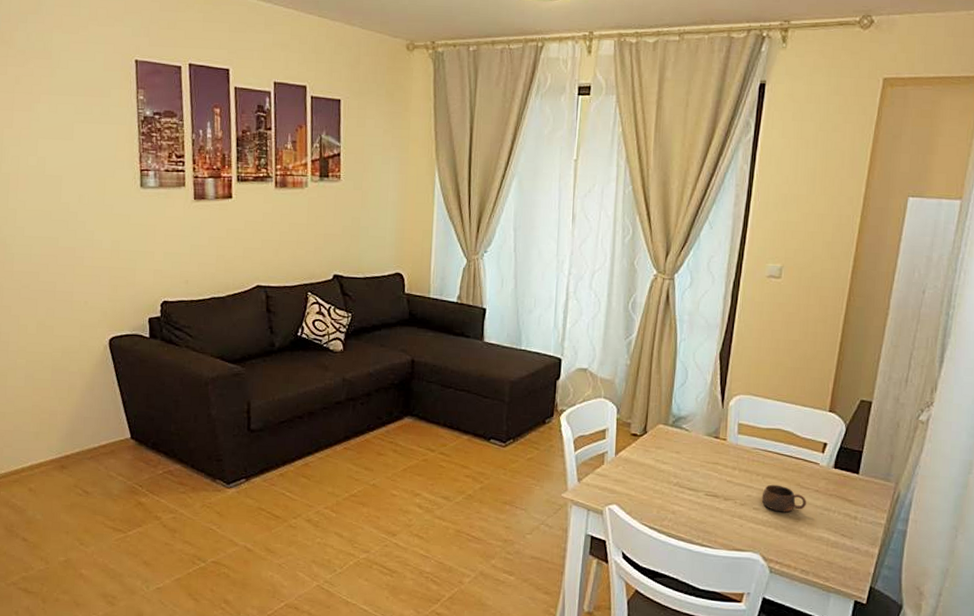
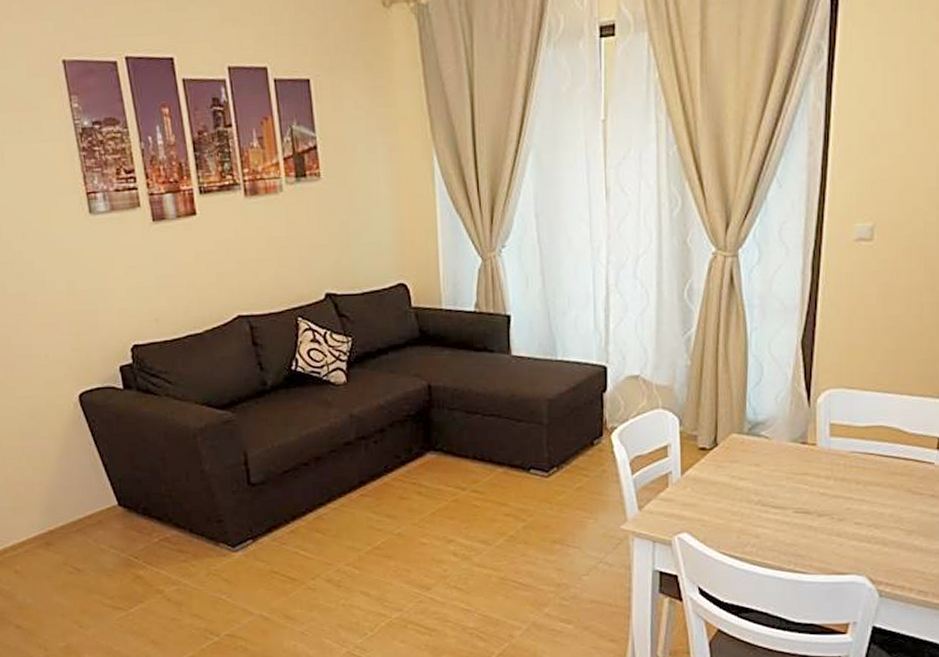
cup: present [761,484,806,513] -> none [864,493,920,525]

